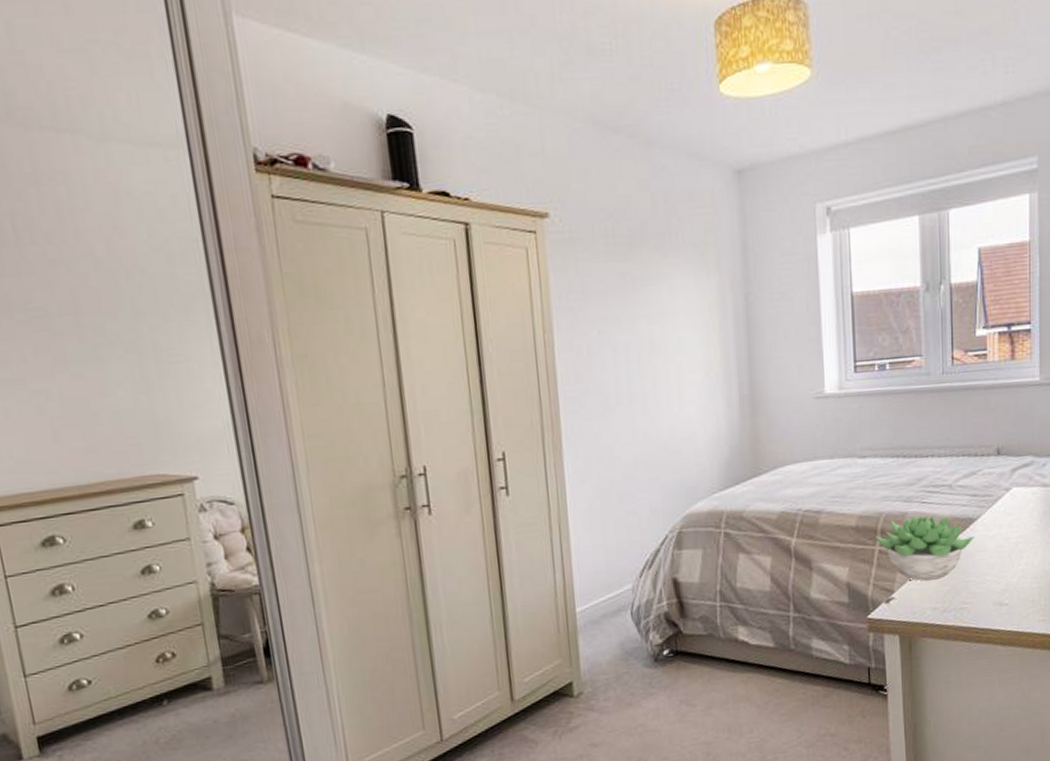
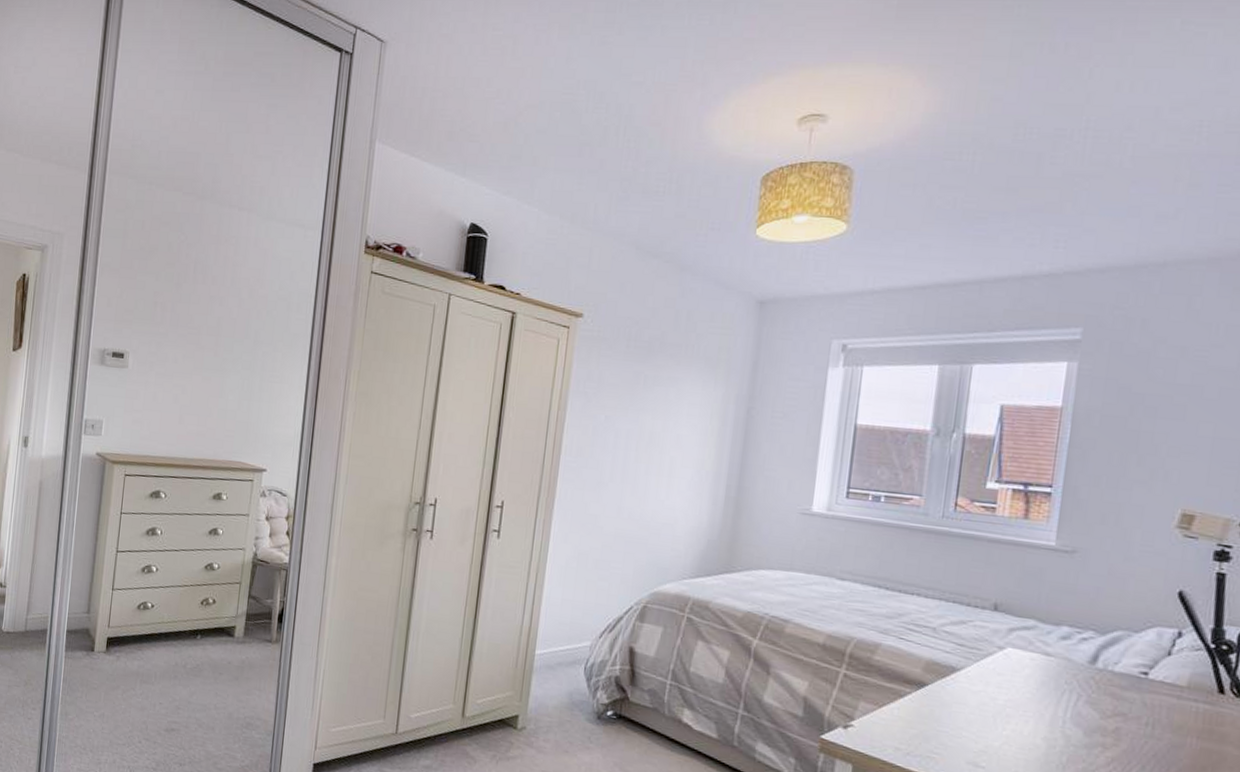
succulent plant: present [874,516,975,582] -> none [841,647,955,721]

